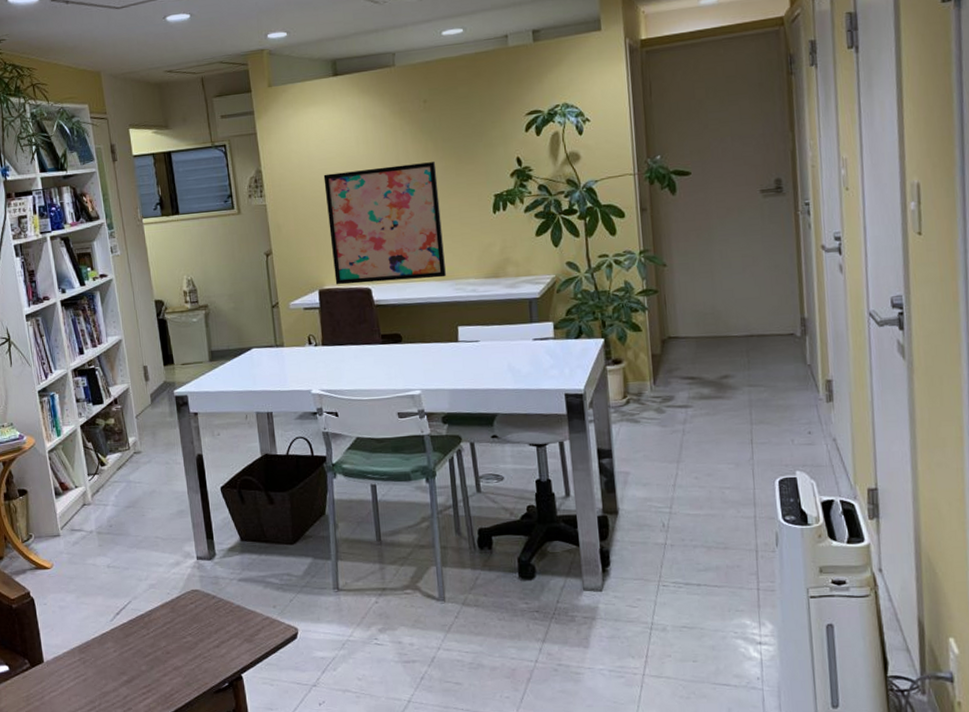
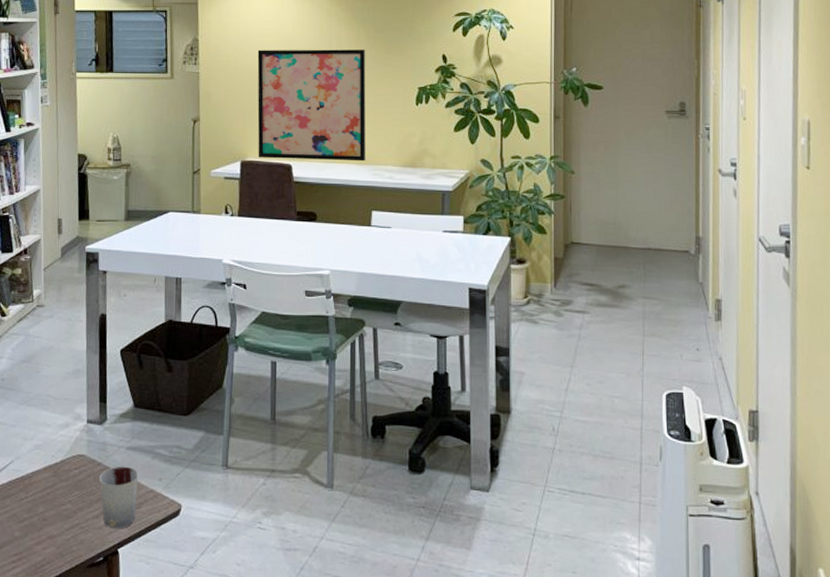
cup: none [215,597,255,656] -> present [99,466,139,529]

